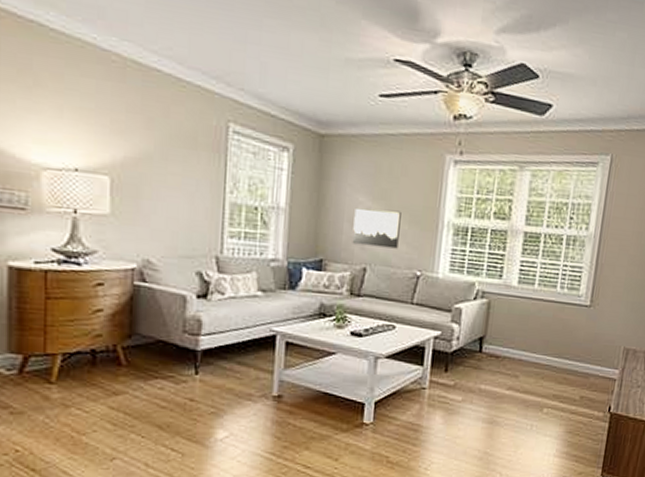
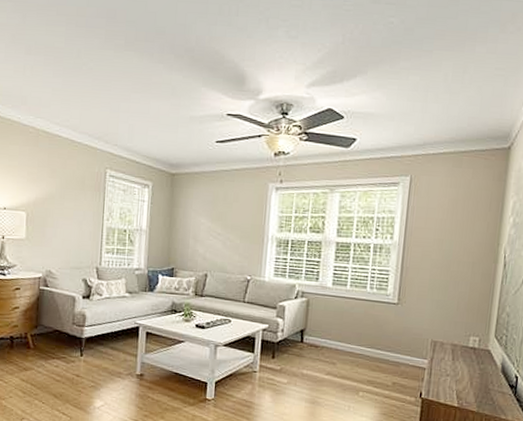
wall art: present [352,207,402,249] -> none [196,227,234,259]

